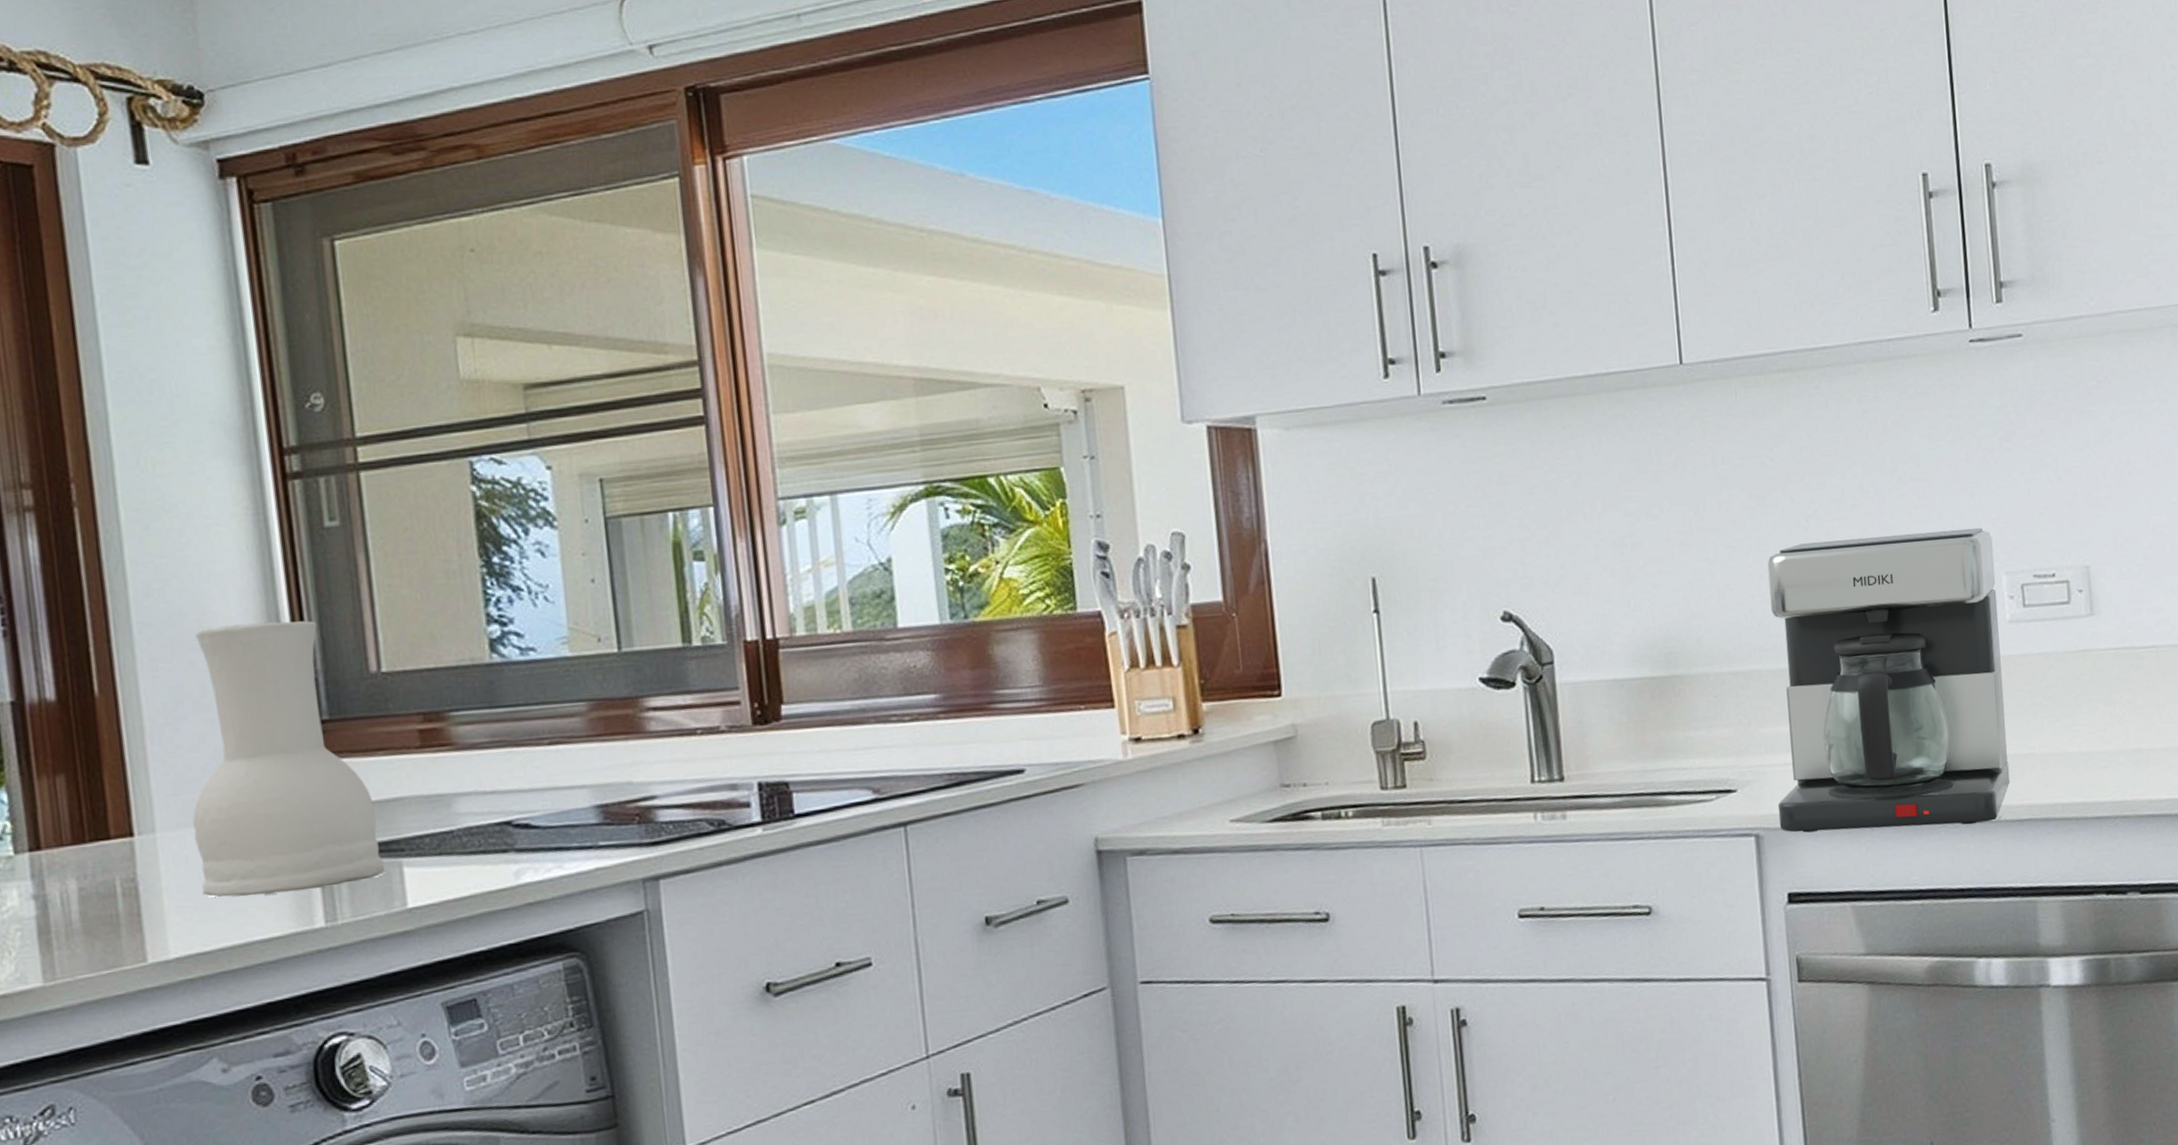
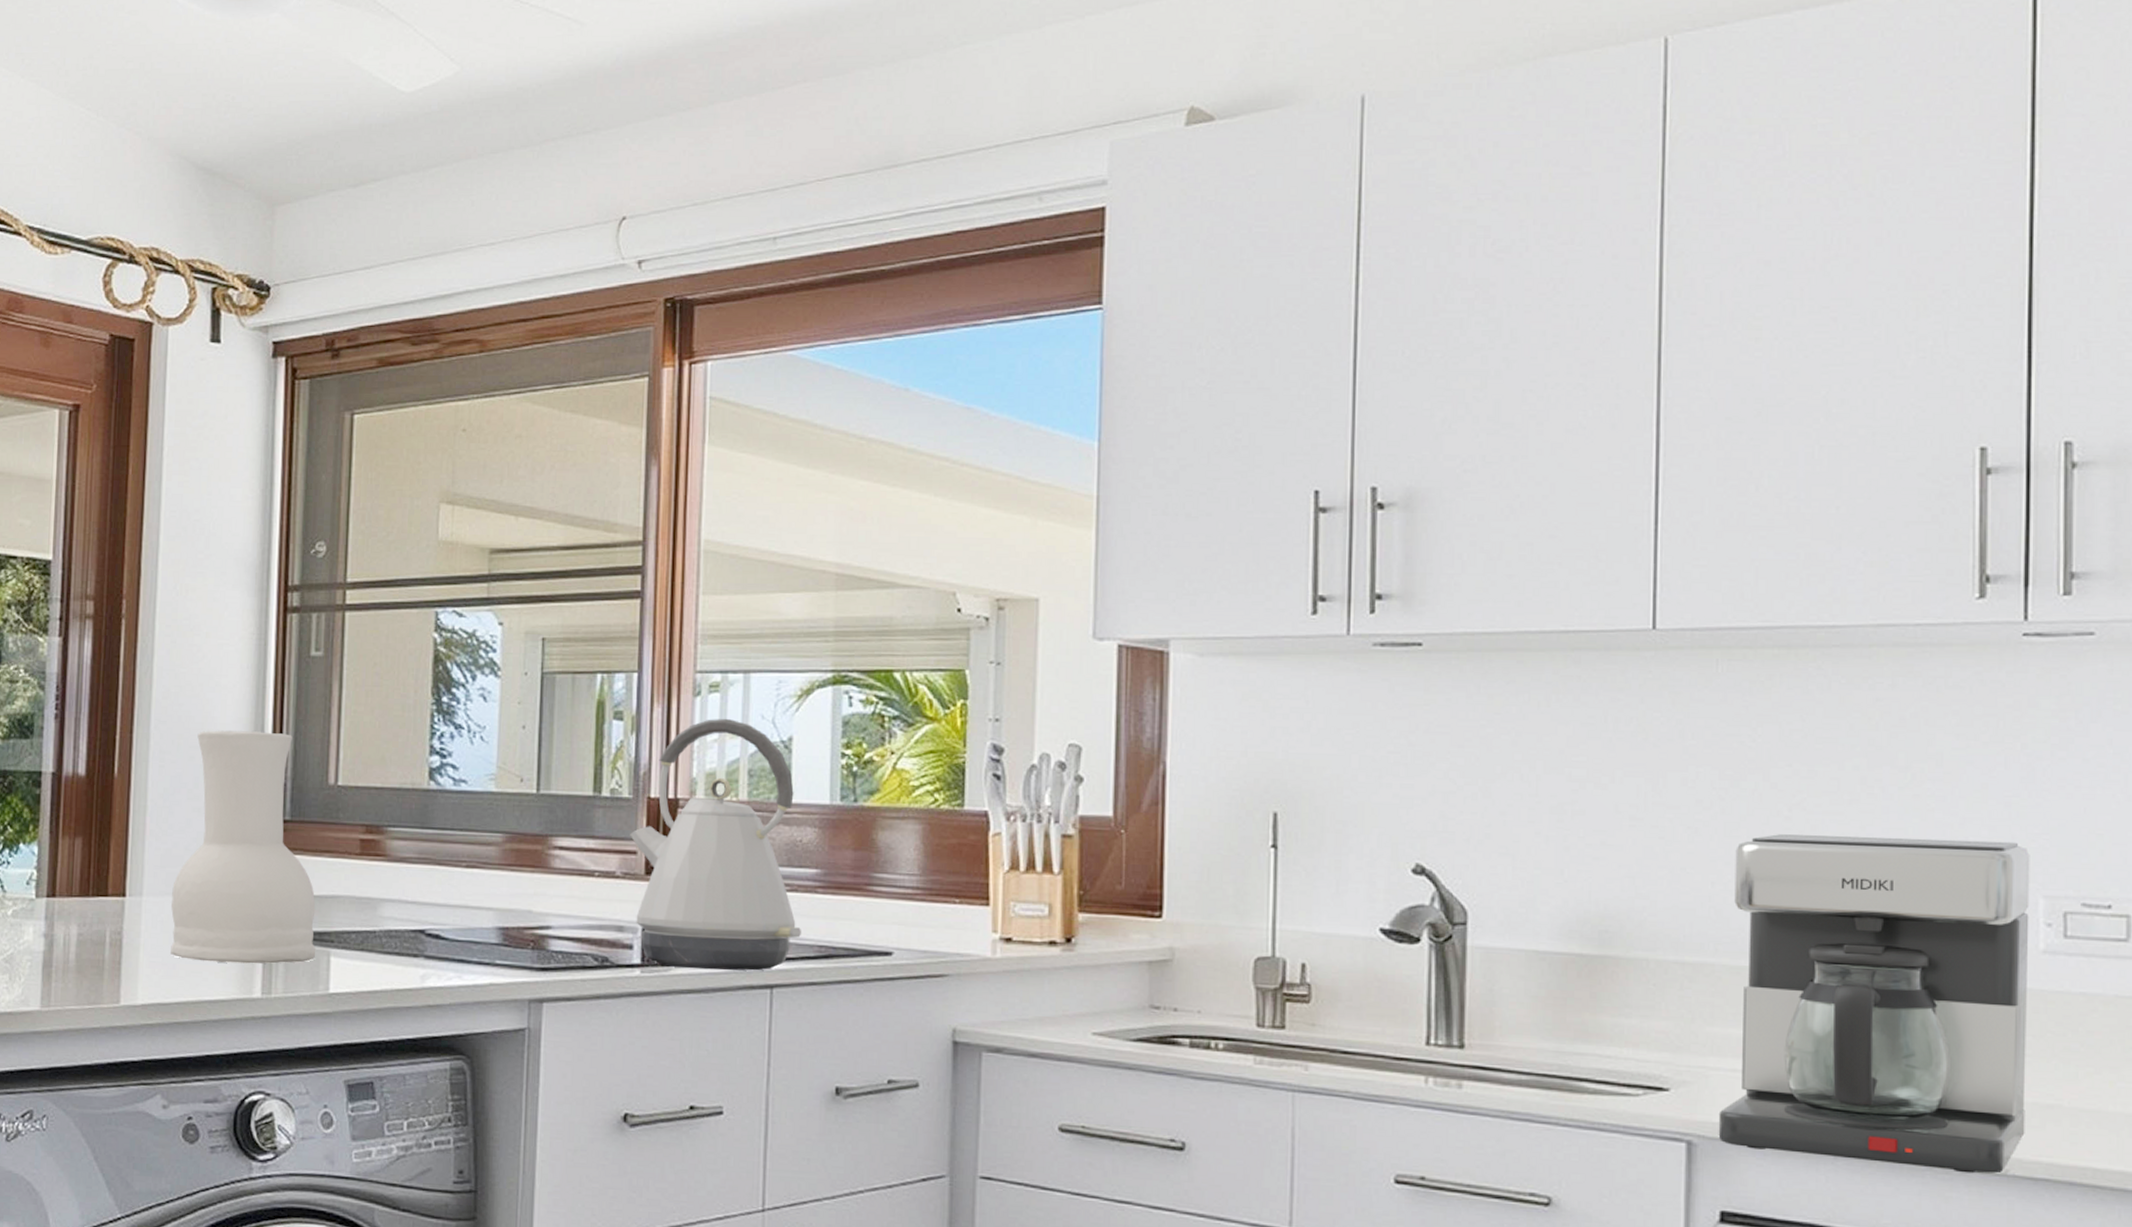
kettle: none [730,545,929,820] -> present [630,718,802,971]

